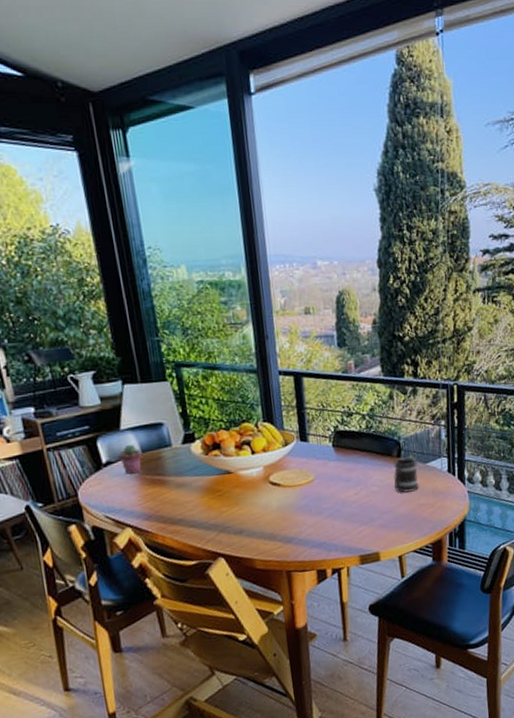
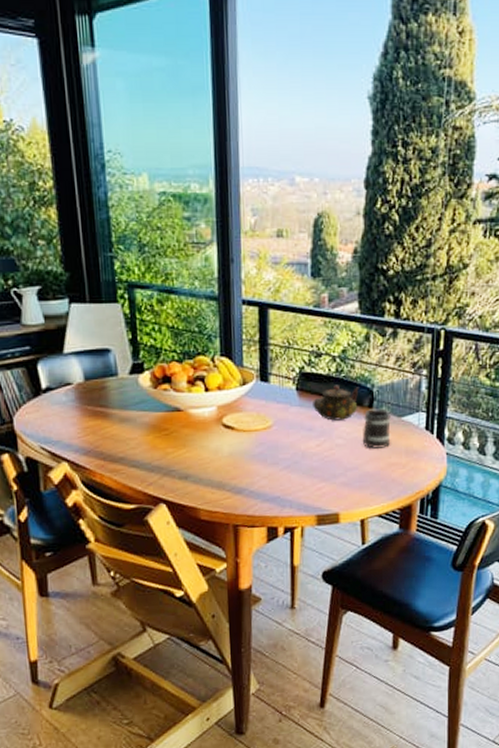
potted succulent: present [119,444,142,474] -> none [60,370,85,403]
teapot: none [348,439,388,471] -> present [313,385,359,421]

